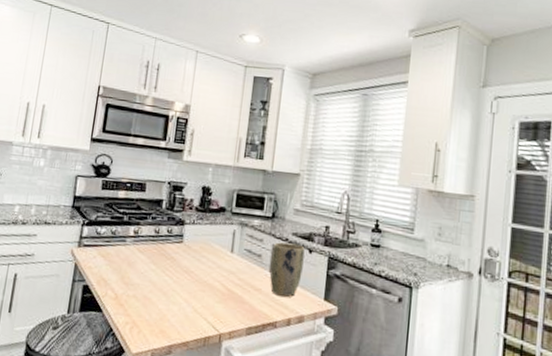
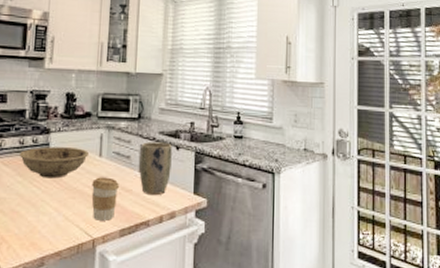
bowl: none [154,237,221,270] -> present [20,147,89,179]
coffee cup: none [221,273,249,318] -> present [91,177,119,221]

